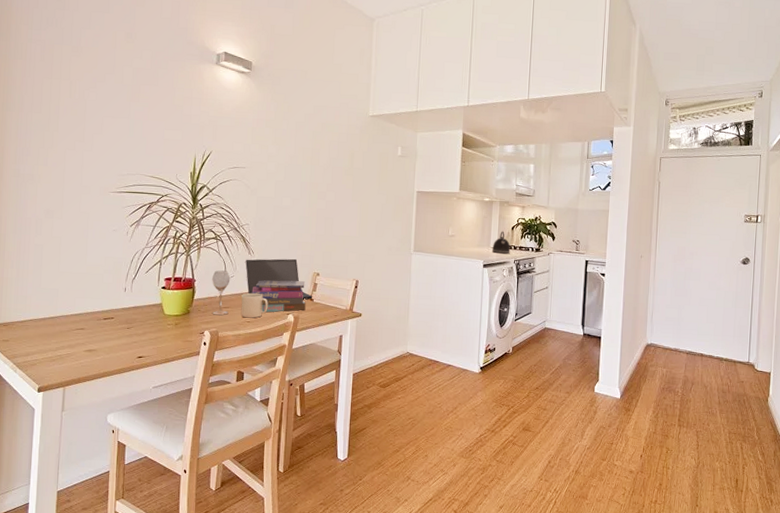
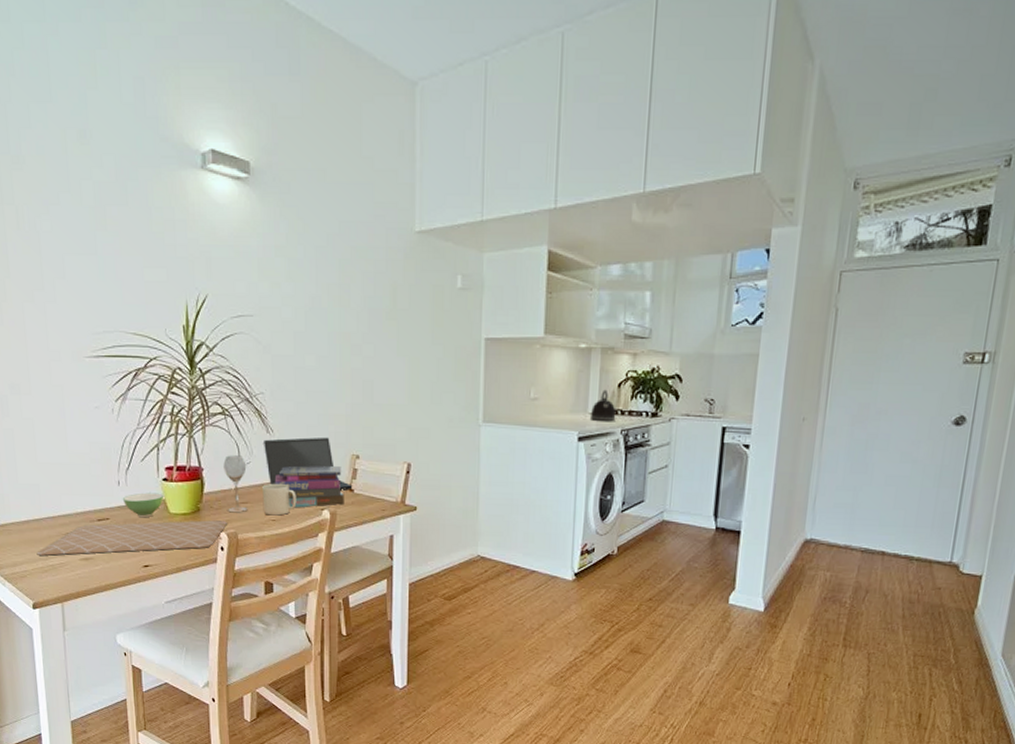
placemat: none [48,320,211,348] -> present [36,520,227,556]
bowl: none [126,297,162,318] -> present [122,492,164,518]

